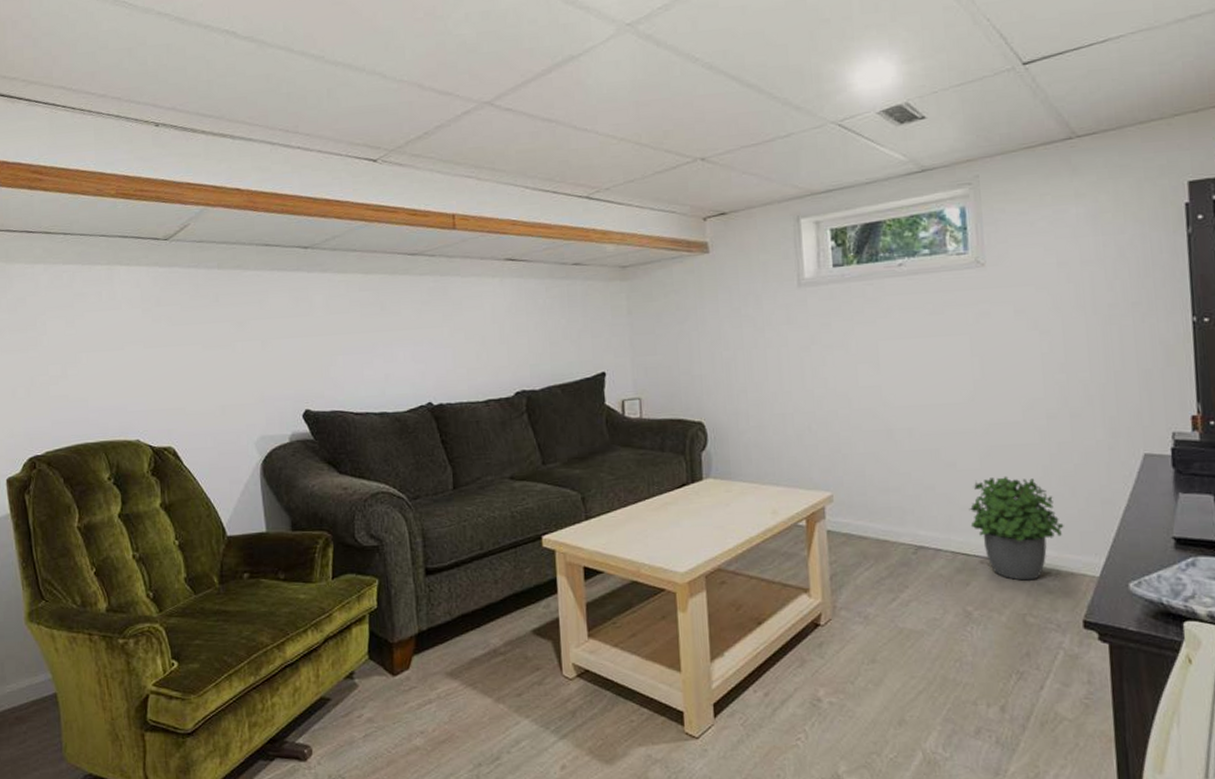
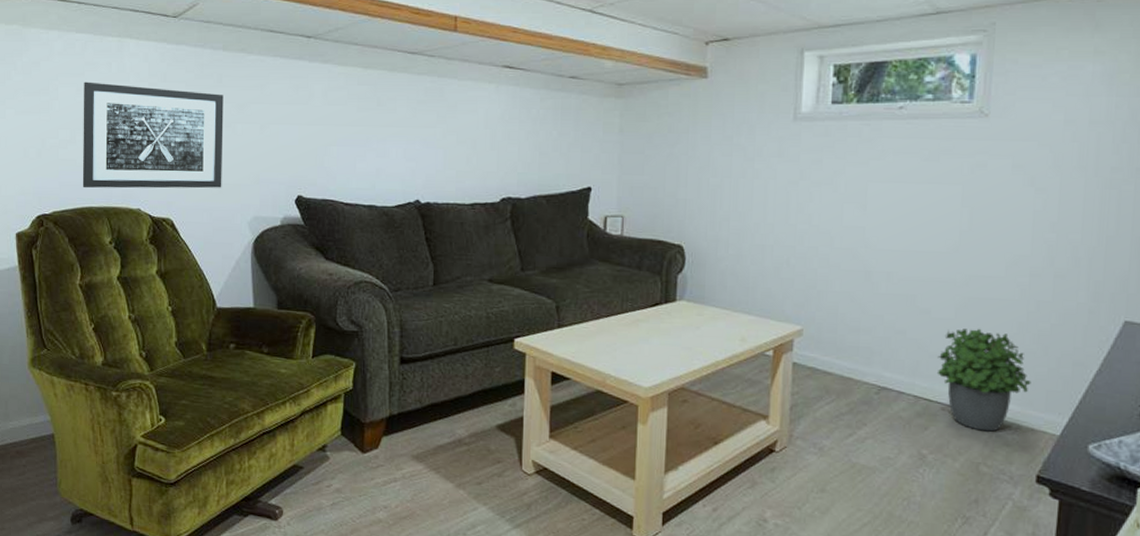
wall art: none [73,313,225,424] -> present [82,81,224,189]

